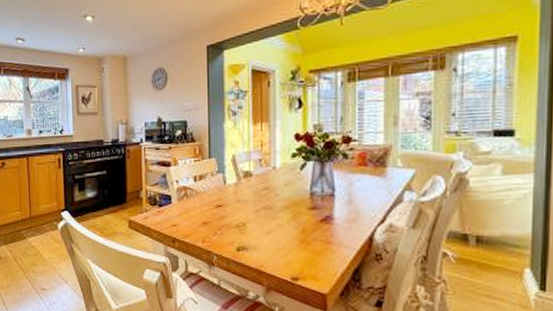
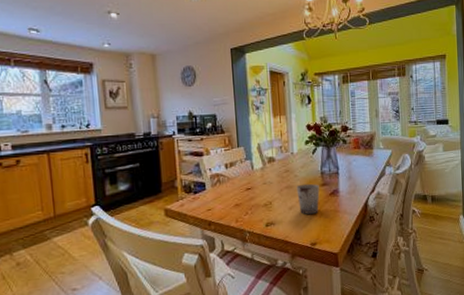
cup: none [277,205,307,242] -> present [296,183,320,214]

